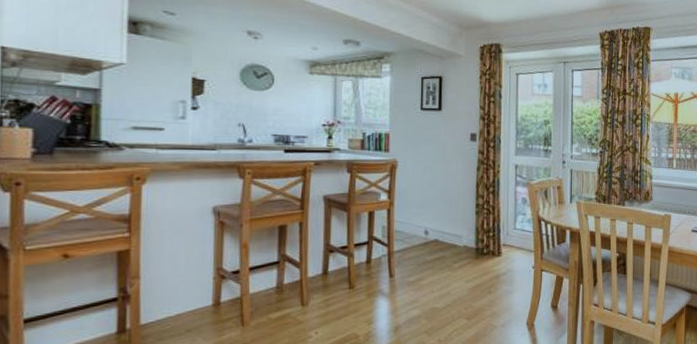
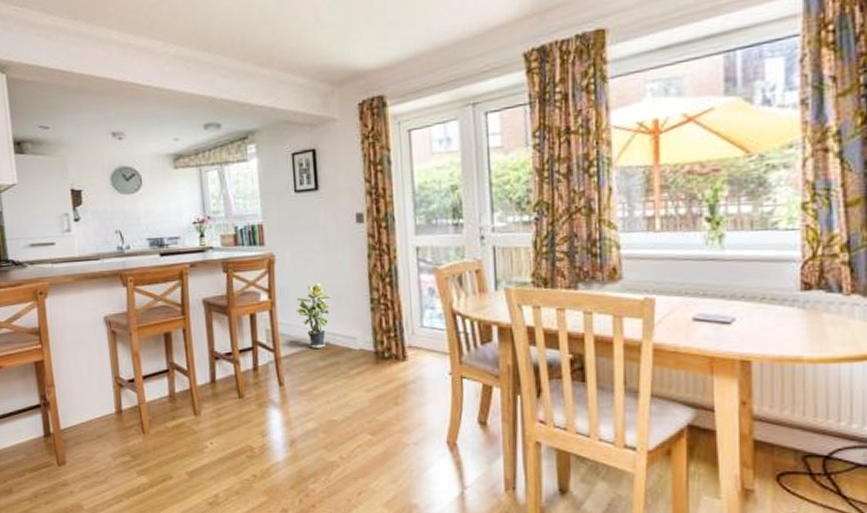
potted plant: none [411,188,444,244] -> present [295,283,332,348]

